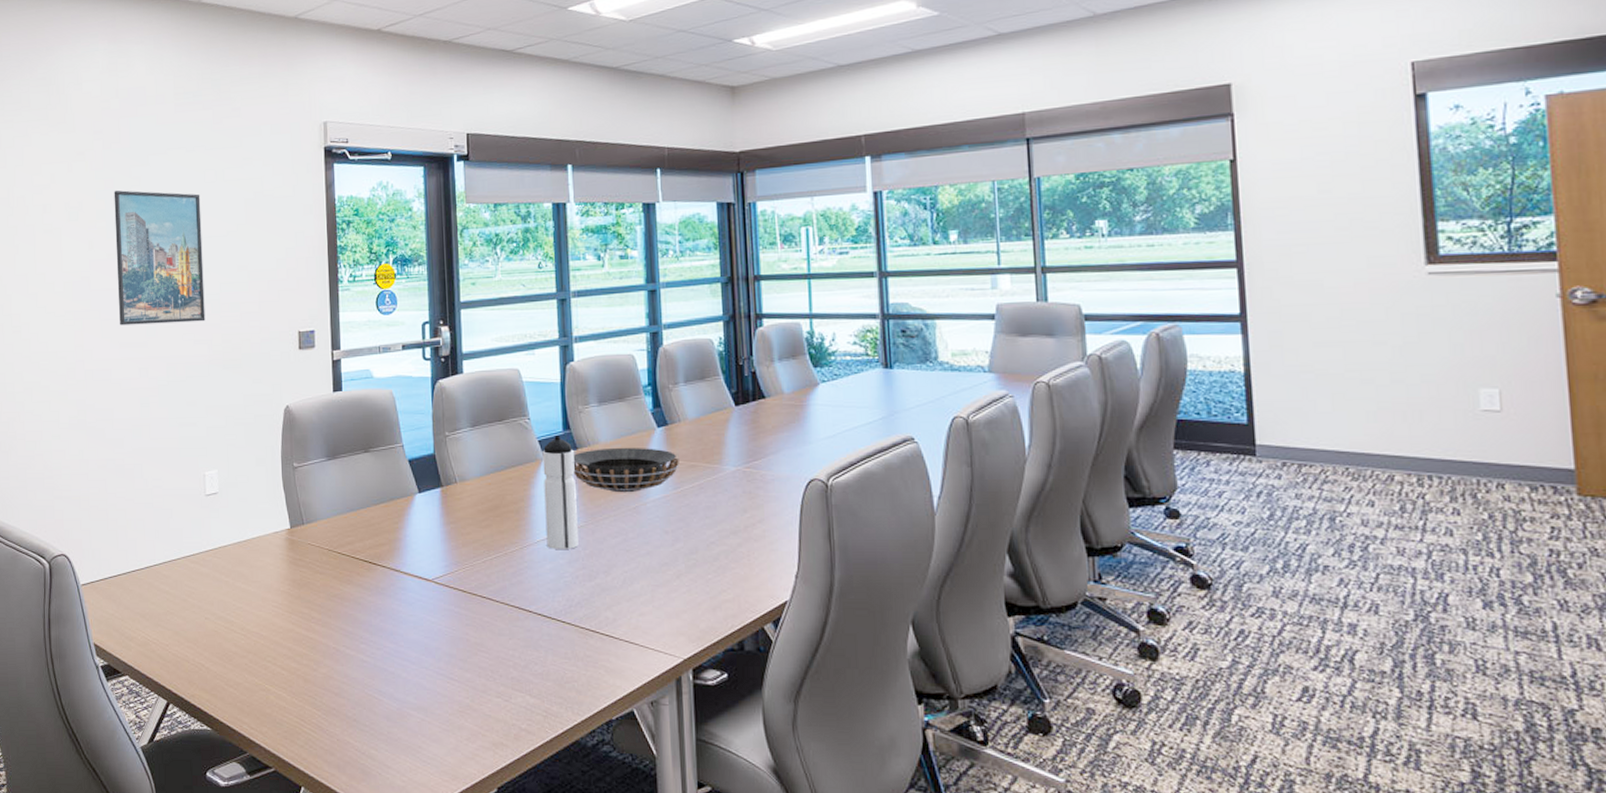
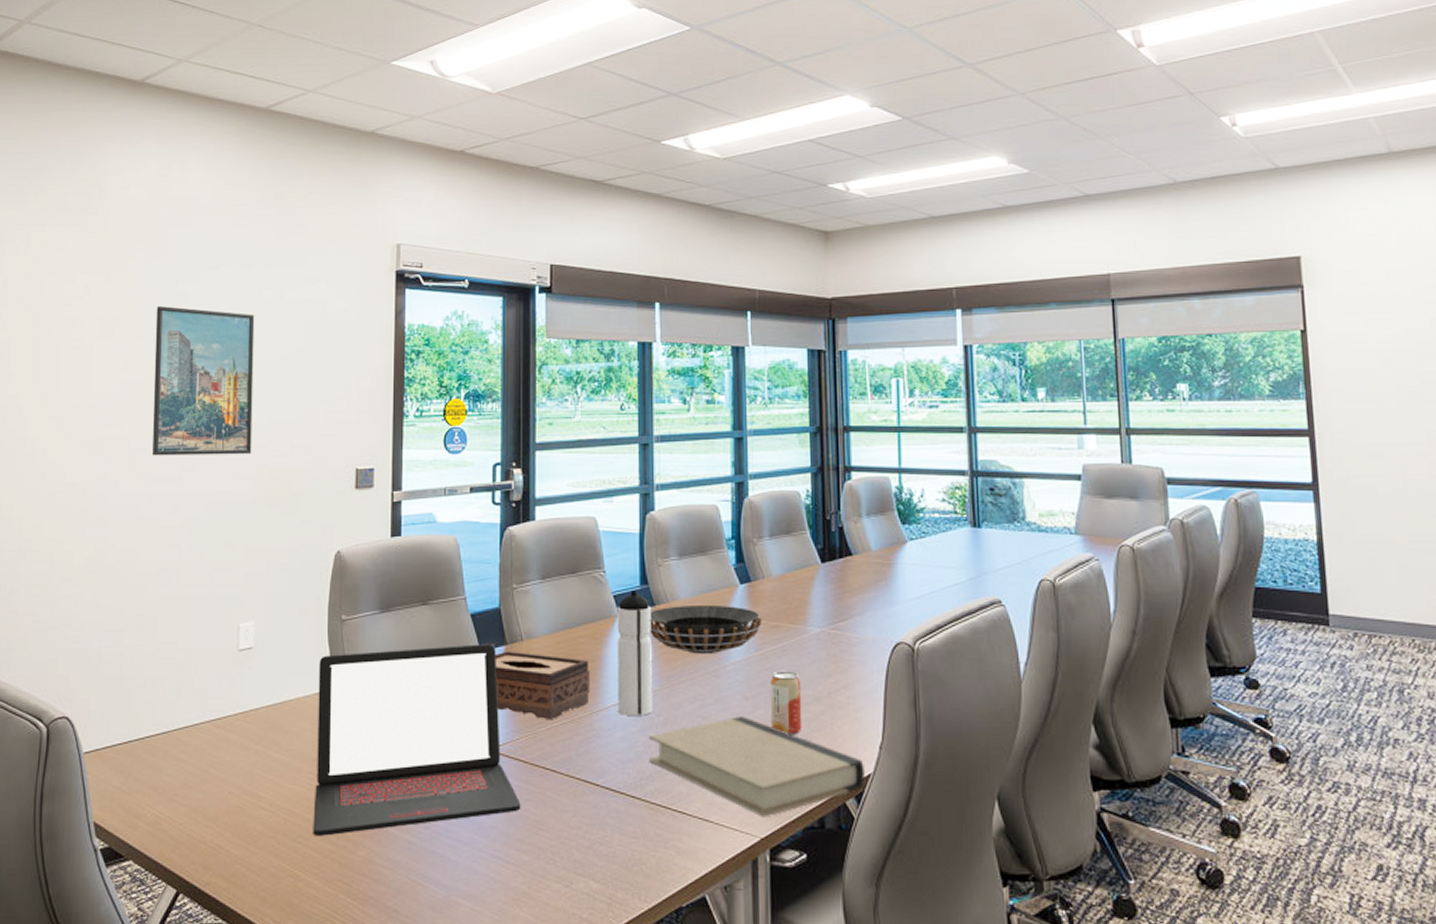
laptop: none [276,485,462,656] -> present [313,643,521,836]
tissue box: none [432,492,520,554] -> present [495,650,590,721]
book: none [575,549,782,641] -> present [648,717,865,818]
beverage can: none [688,507,721,565] -> present [769,670,803,734]

